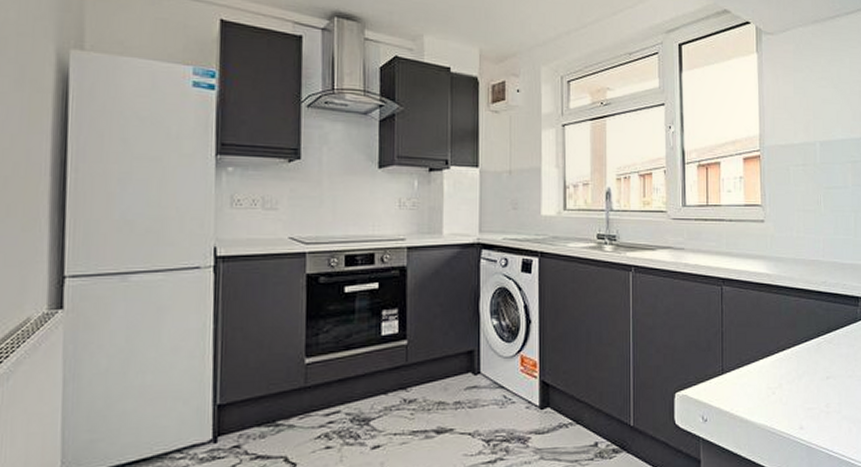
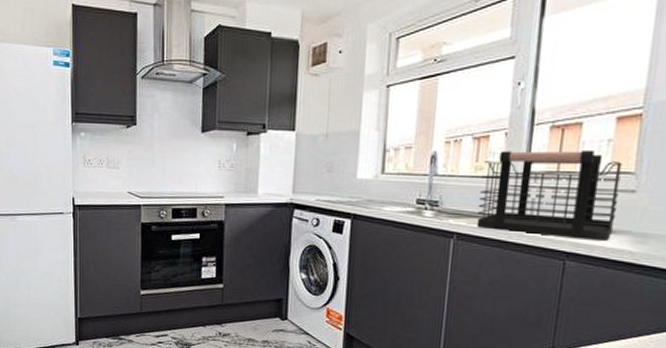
dish rack: none [650,185,754,267] -> present [476,149,622,242]

